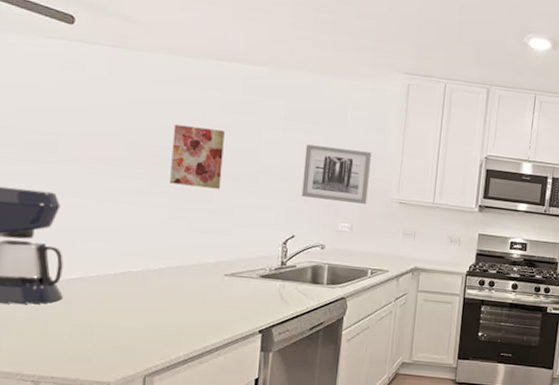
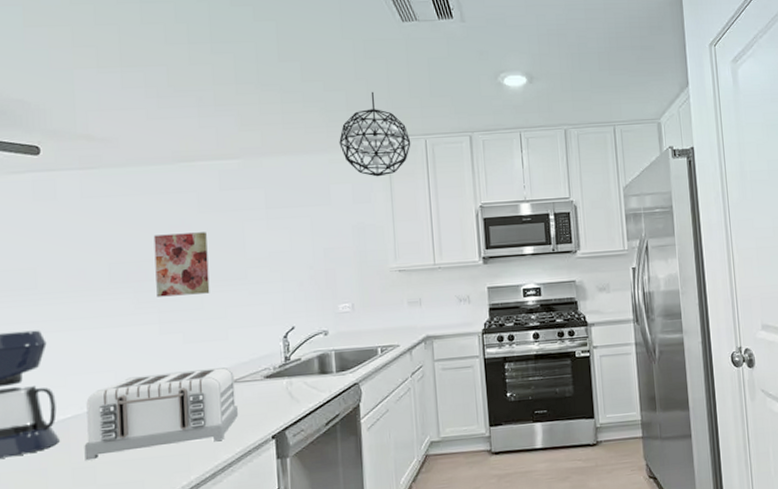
toaster: none [84,252,232,326] -> present [84,367,239,461]
wall art: present [301,144,371,204] -> none [292,224,365,284]
pendant light: none [363,27,432,111] -> present [339,91,411,177]

